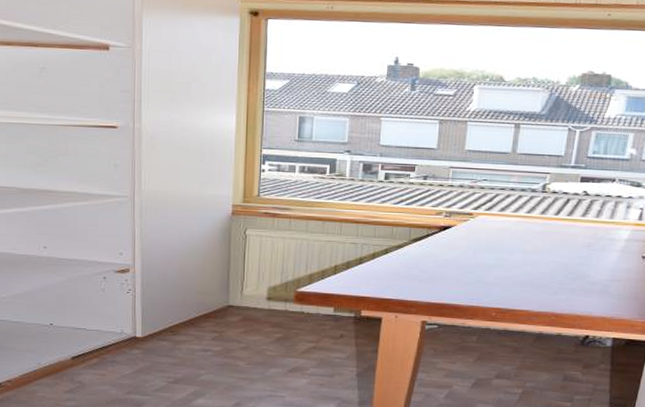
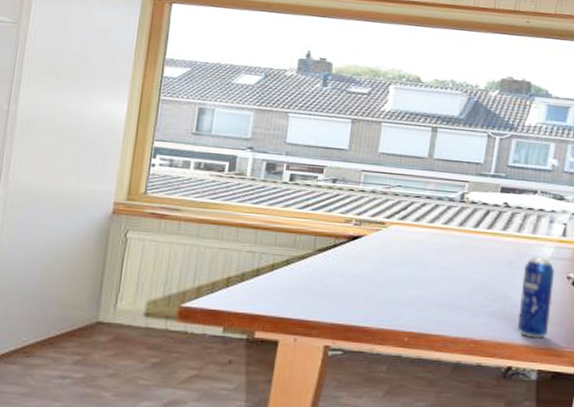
beverage can: none [594,239,631,311] -> present [517,256,555,339]

